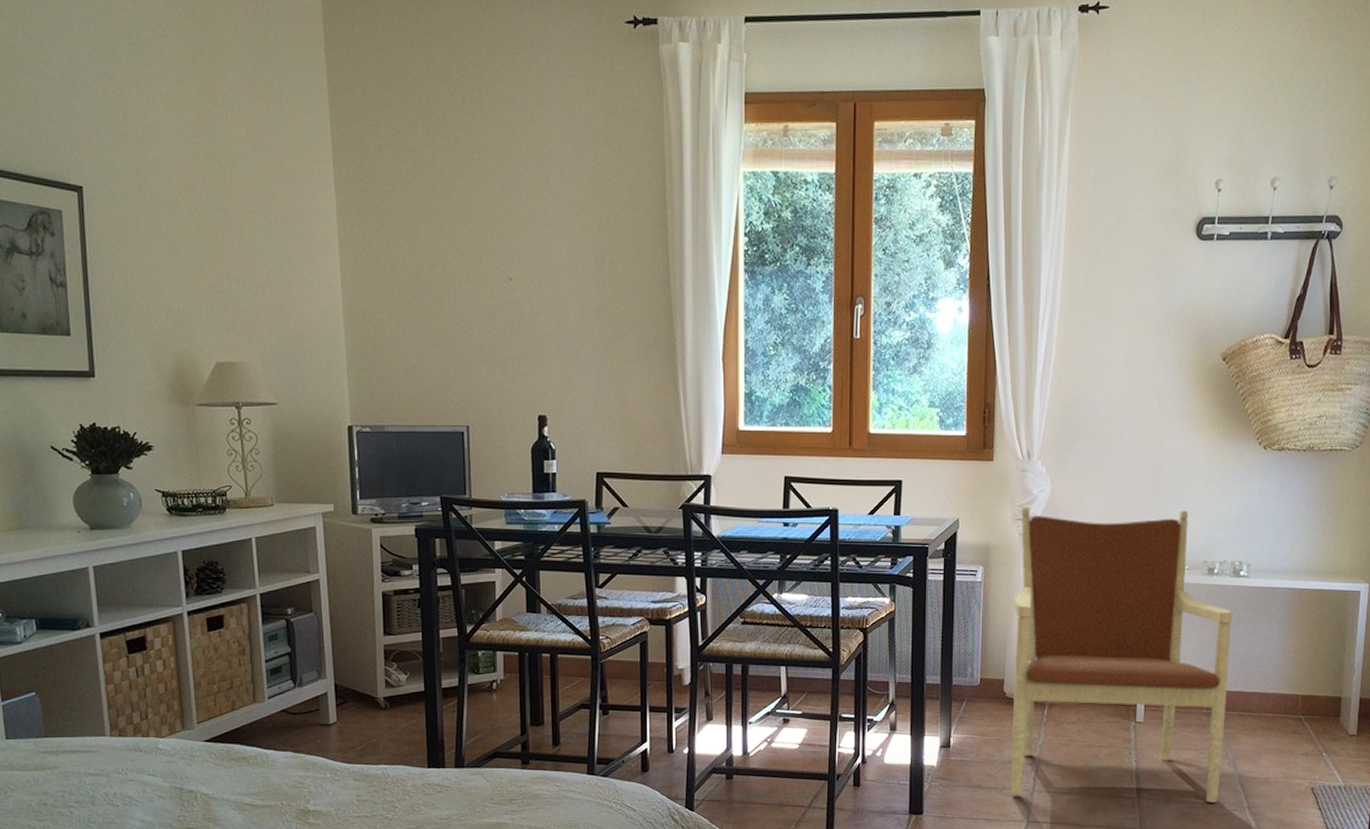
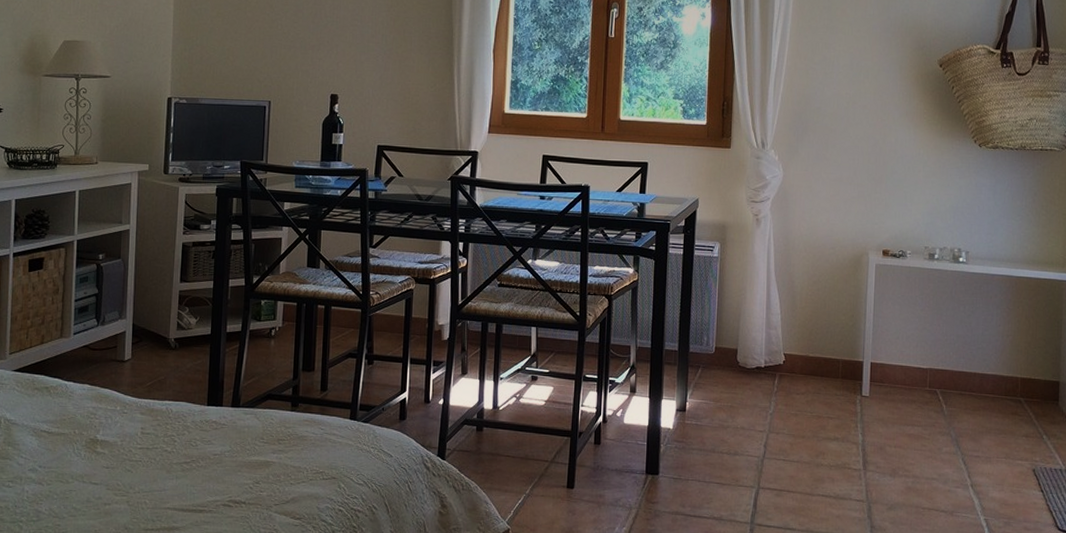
armchair: present [1010,507,1233,803] -> none [742,190,953,479]

